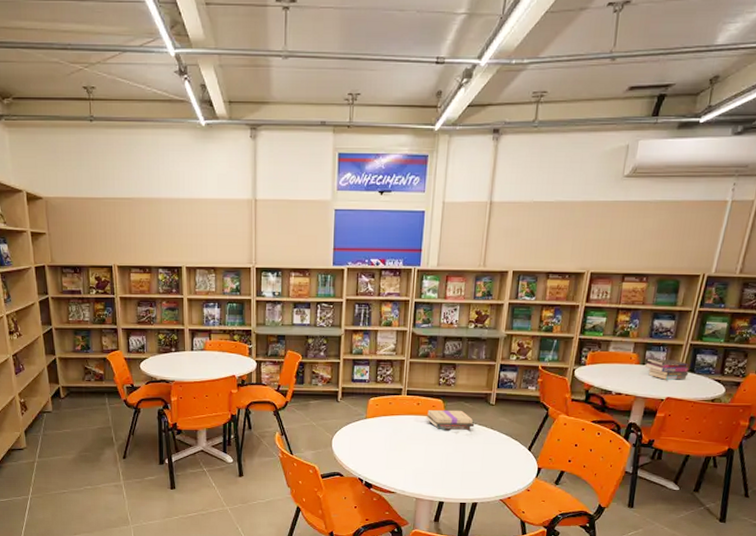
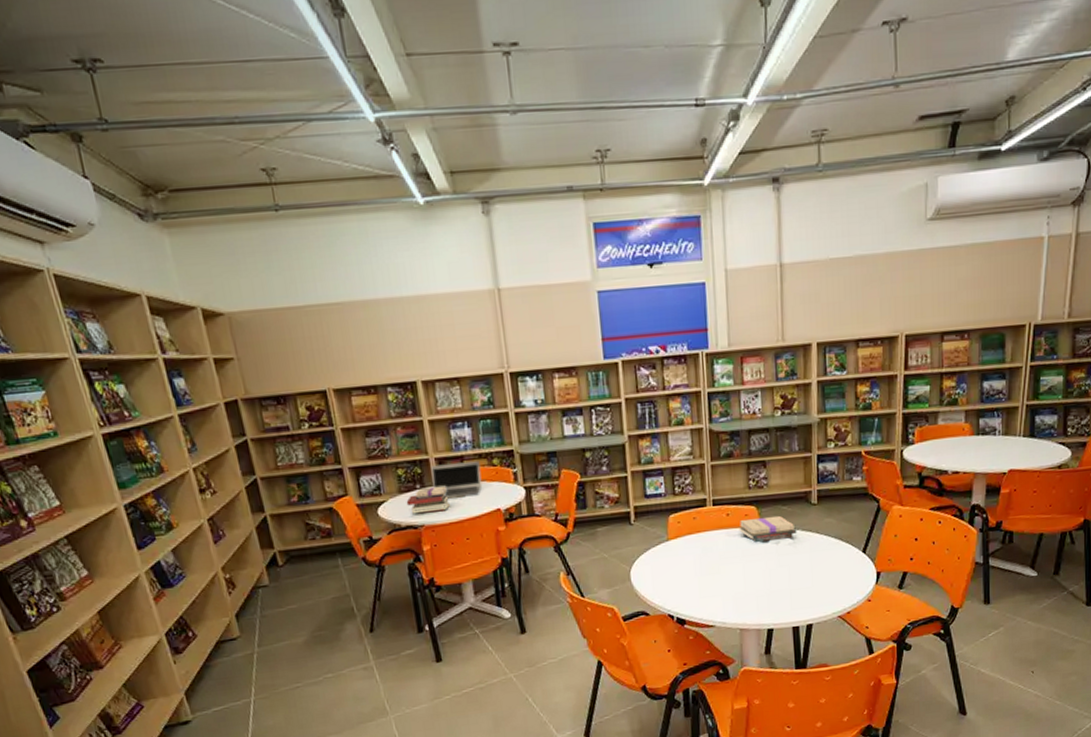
books: none [163,351,196,372] -> present [406,485,450,514]
laptop: none [184,334,223,363] -> present [431,461,483,499]
books: present [645,359,689,380] -> none [981,425,1029,450]

